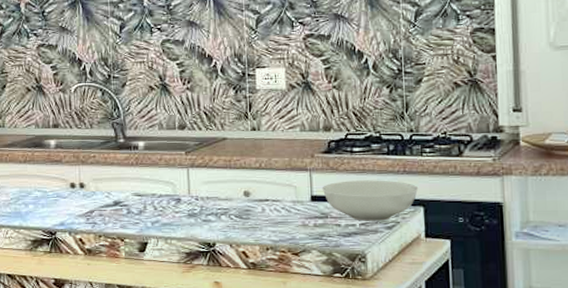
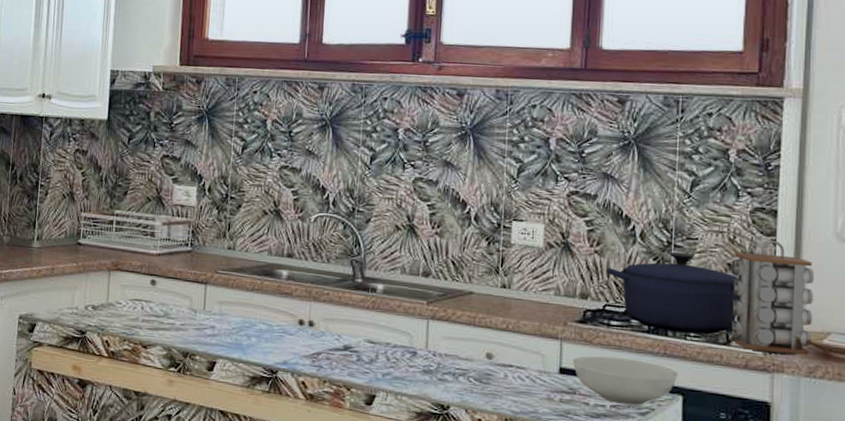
cooking pot: none [345,77,466,150] -> present [606,251,739,335]
spice rack: none [456,55,536,159] -> present [728,239,814,356]

